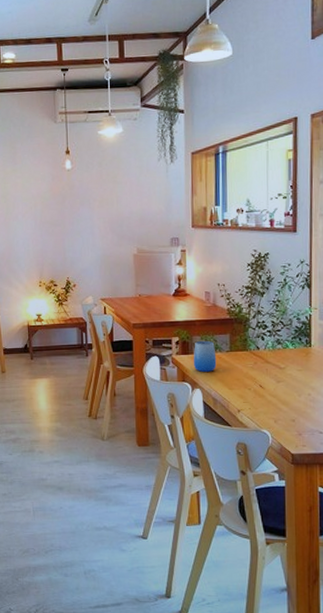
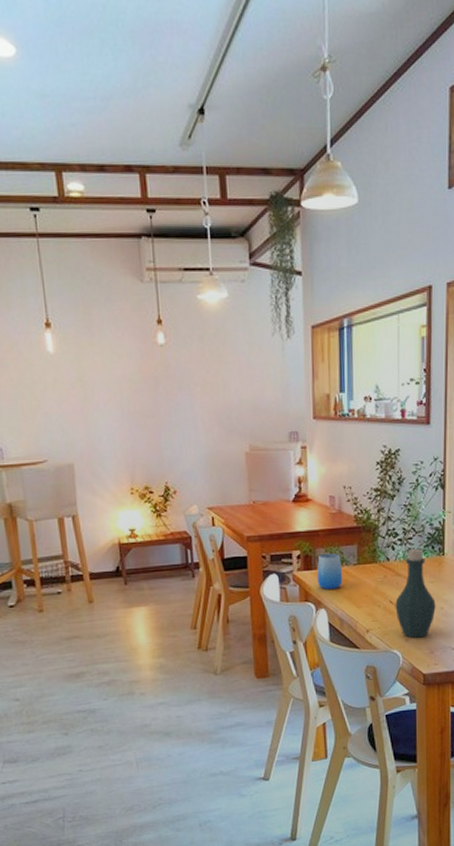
bottle: none [264,340,303,420] -> present [395,549,436,638]

